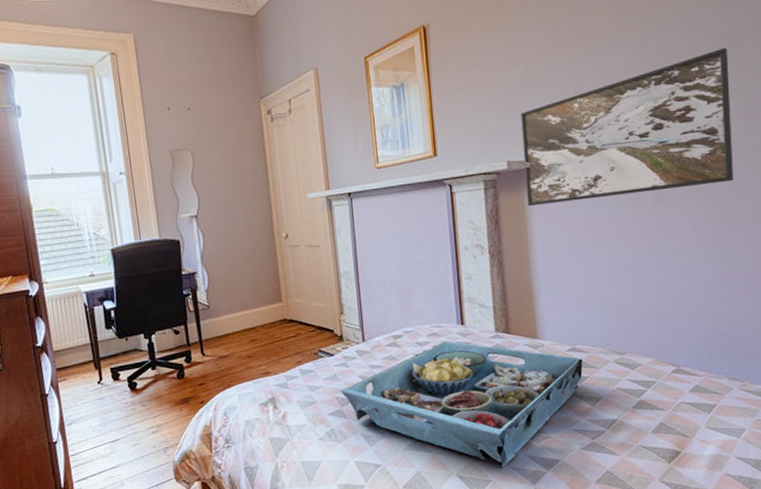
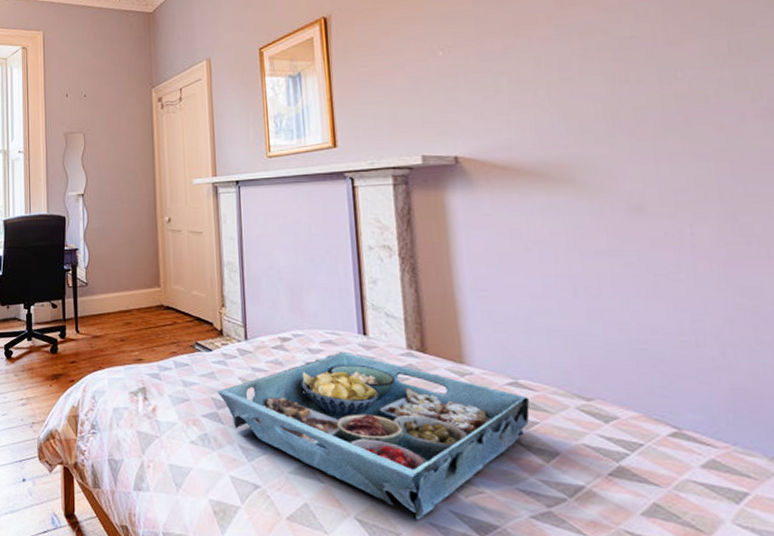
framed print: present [521,47,733,206] -> none [439,31,751,206]

